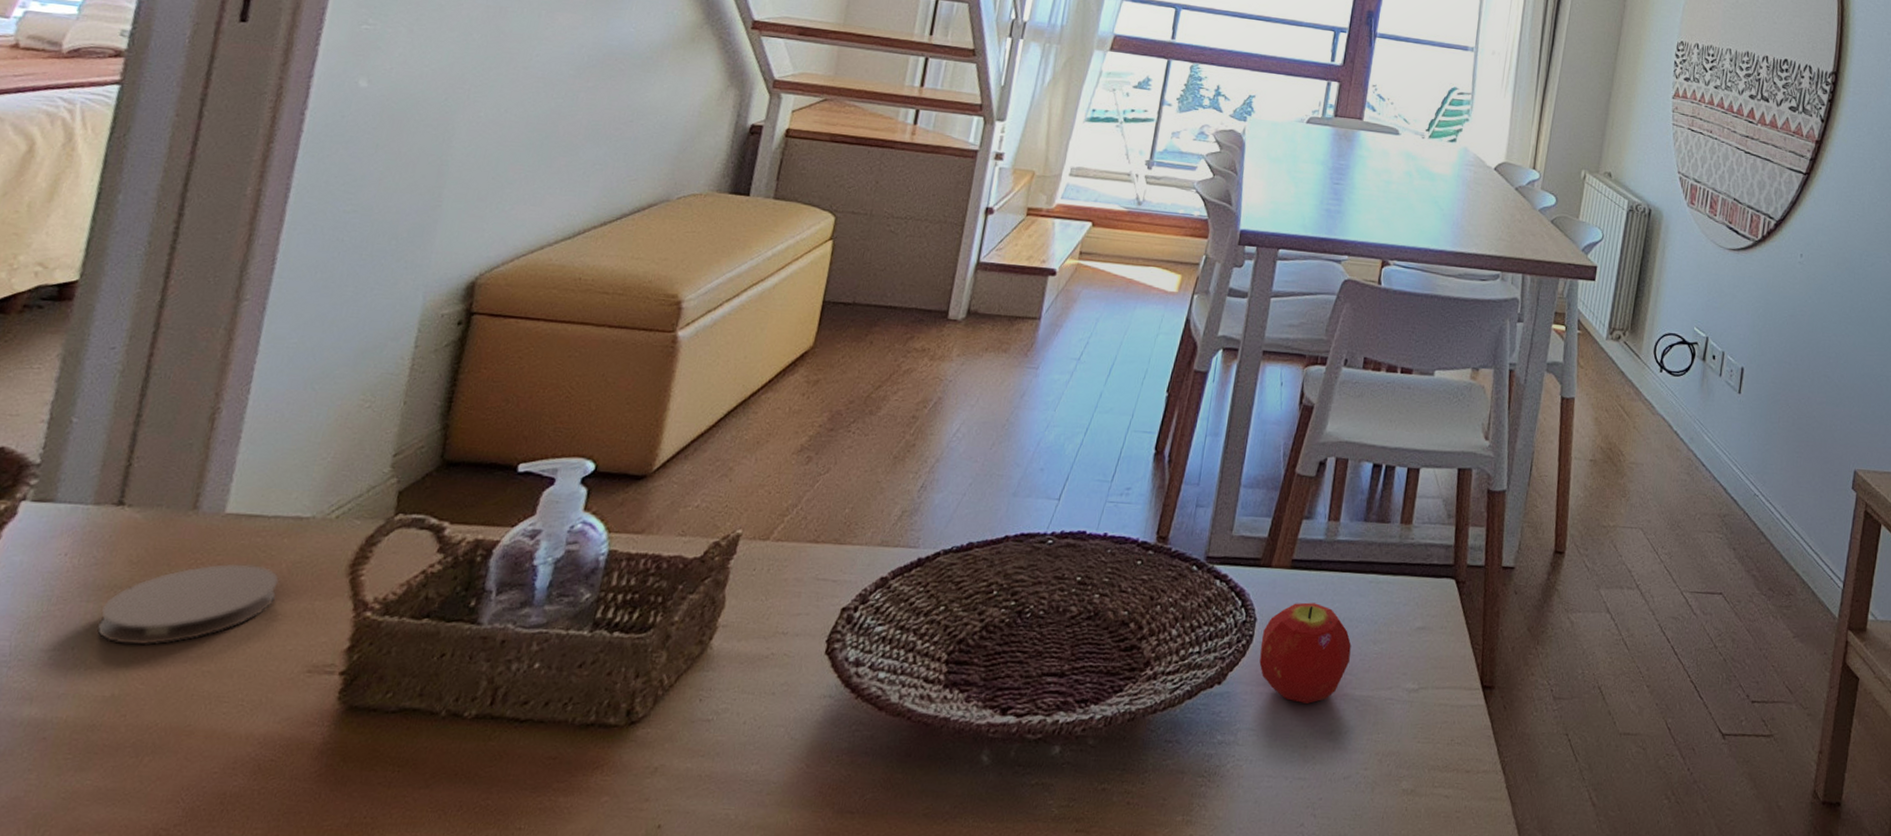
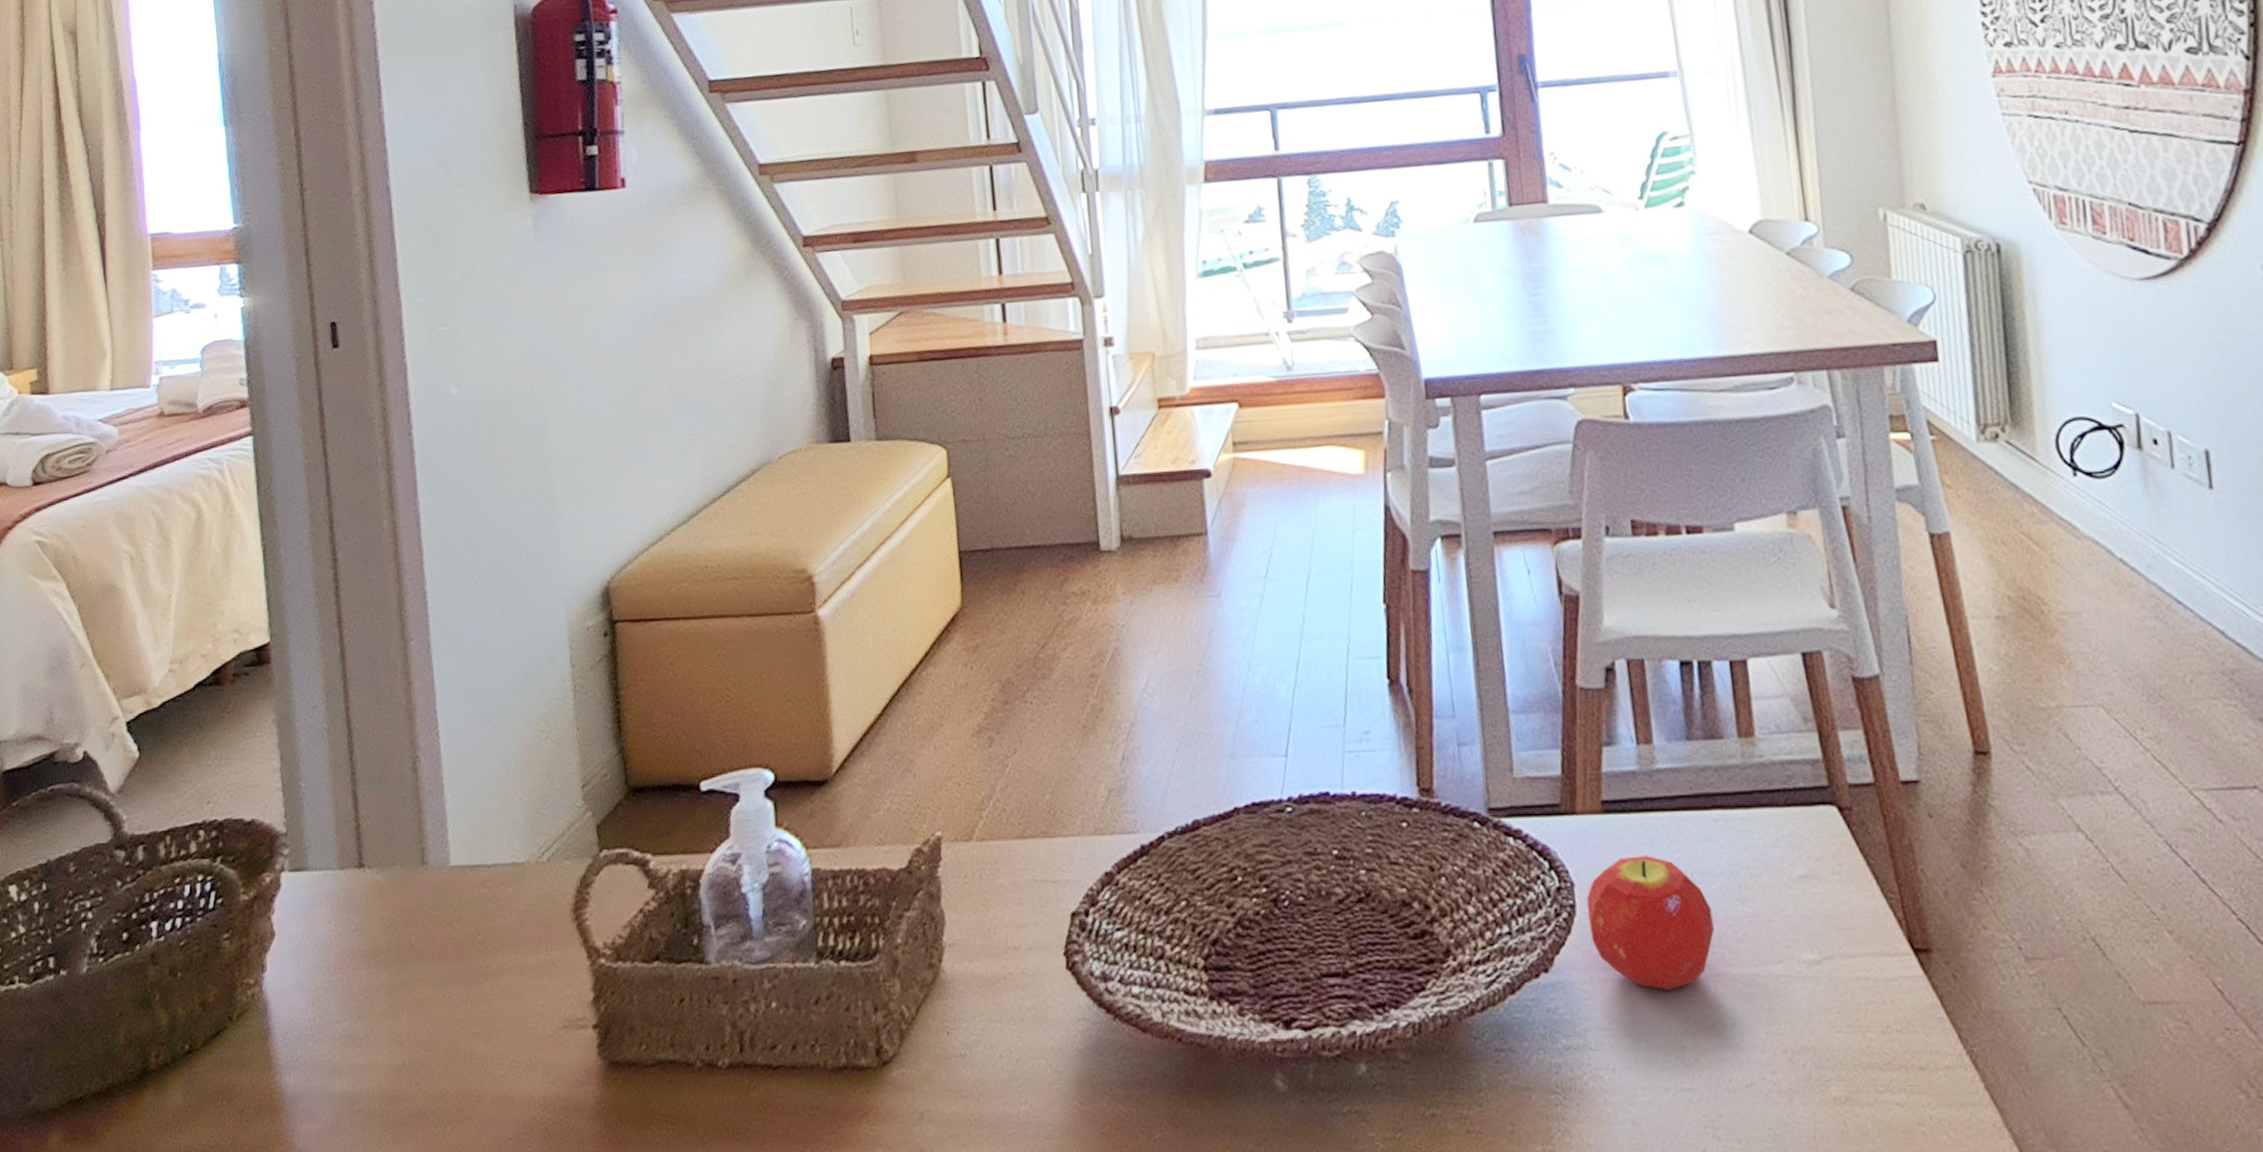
coaster: present [96,563,280,646] -> none [372,918,517,1010]

